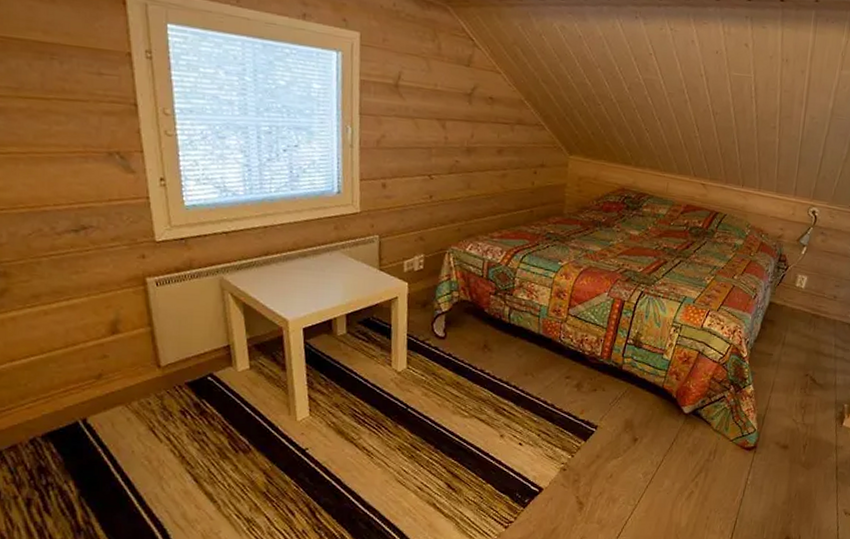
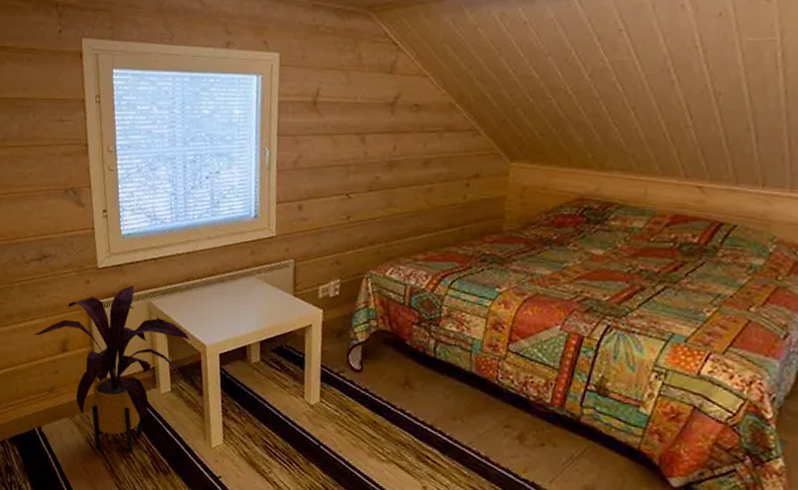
house plant: none [72,260,270,437] -> present [34,285,190,452]

